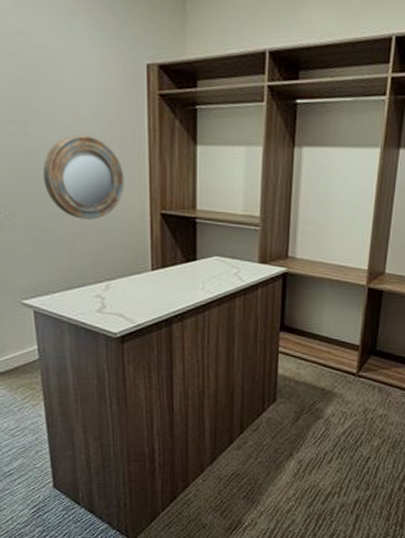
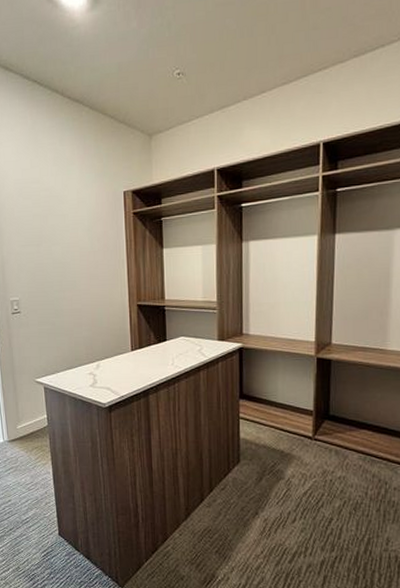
home mirror: present [42,134,125,219] -> none [50,249,109,313]

